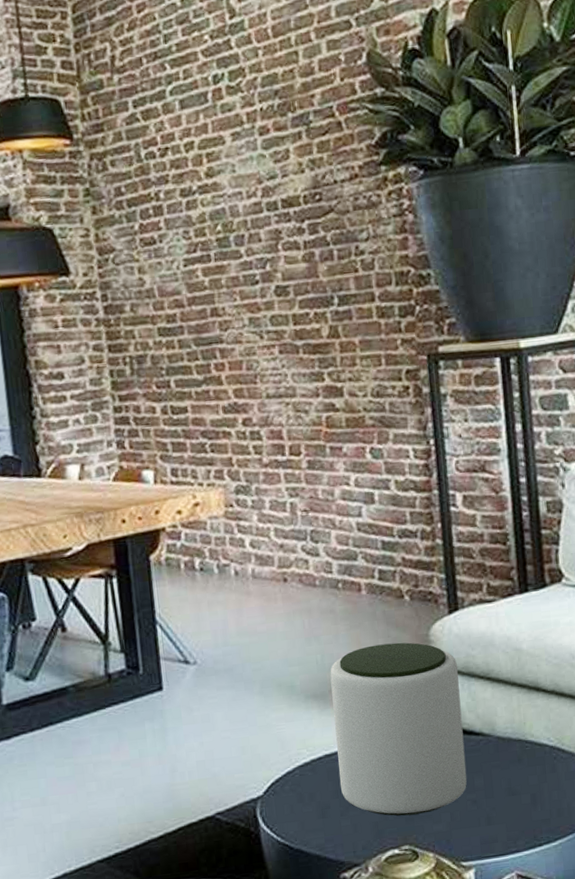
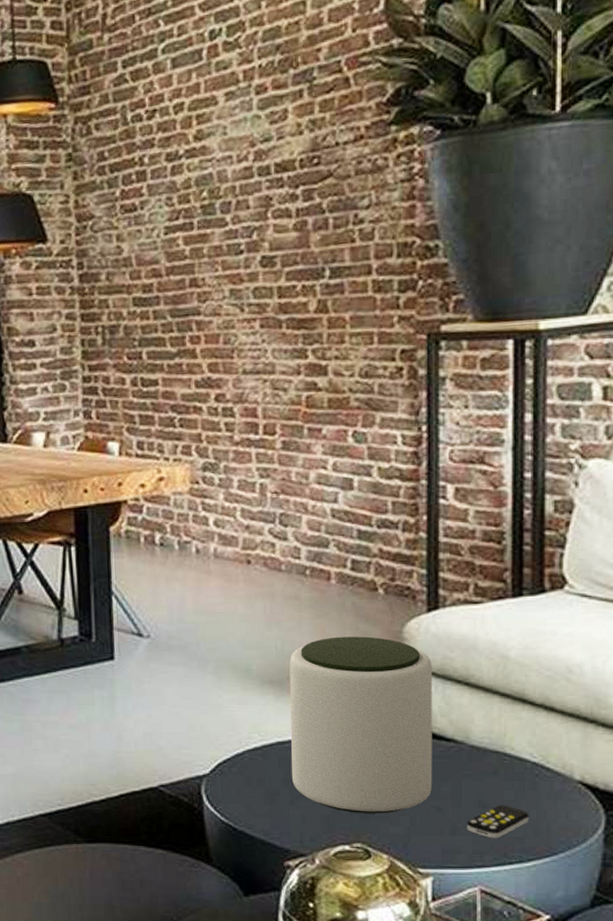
remote control: none [500,789,552,824] -> present [467,804,529,839]

